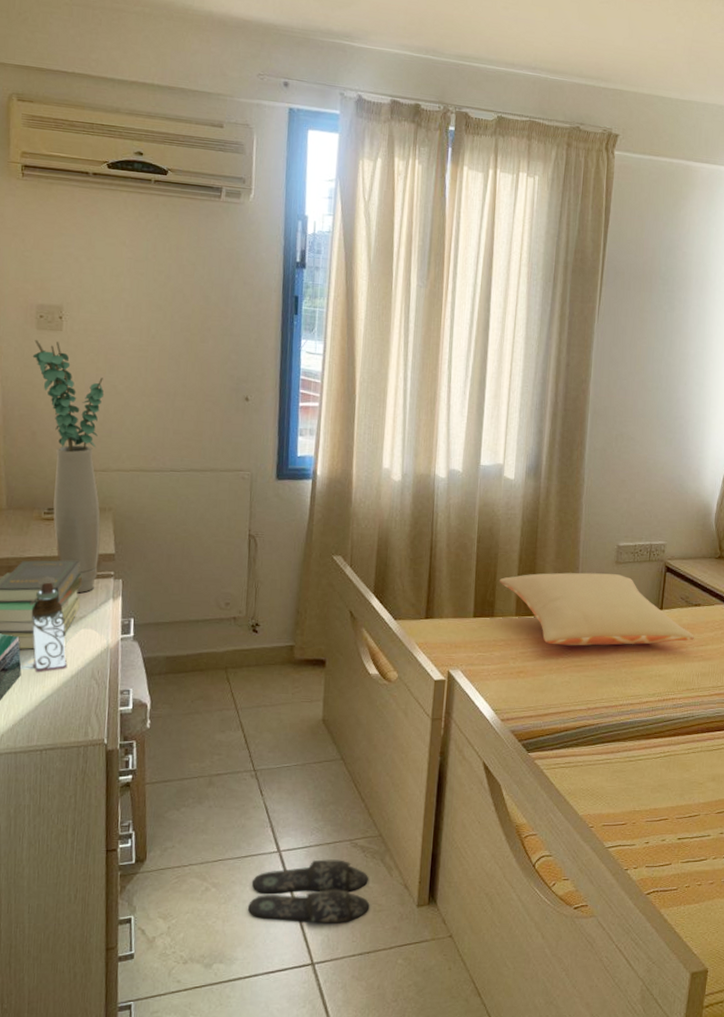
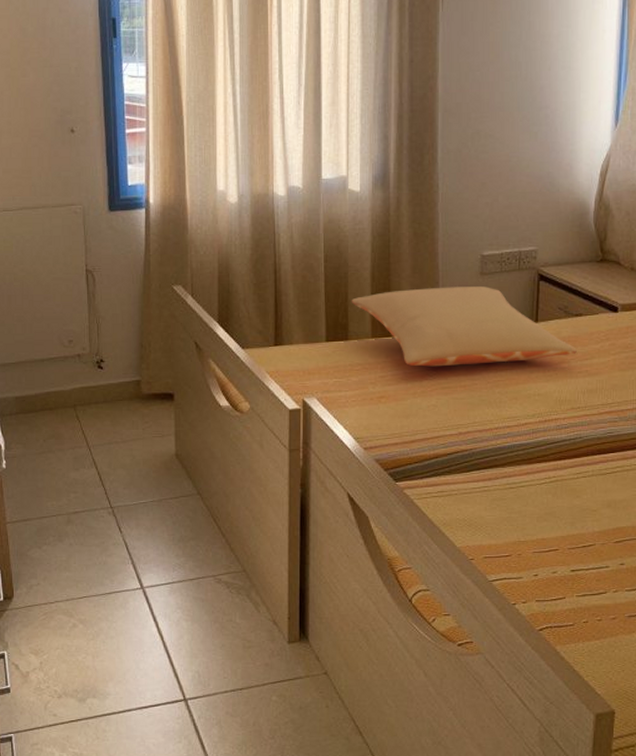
slippers: present [247,859,370,923] -> none [115,595,239,660]

